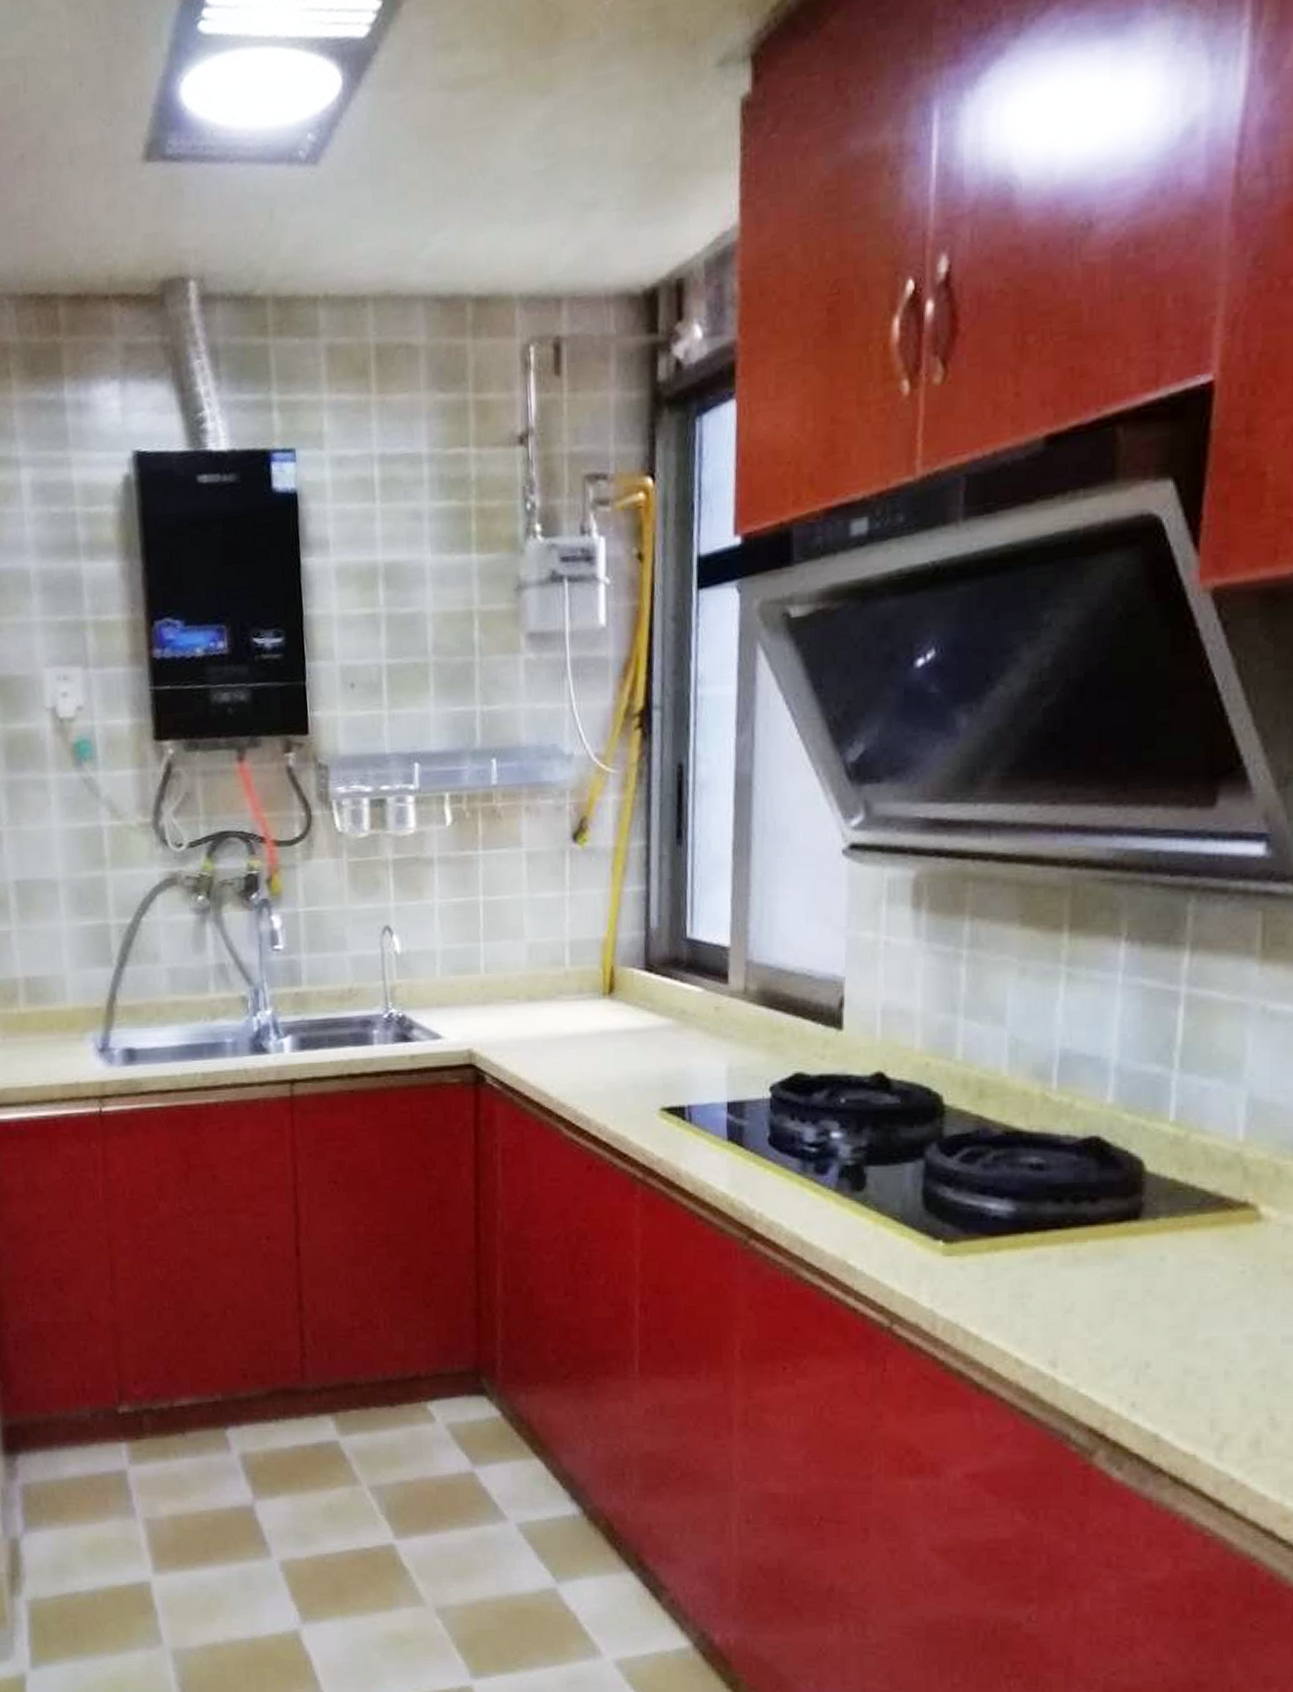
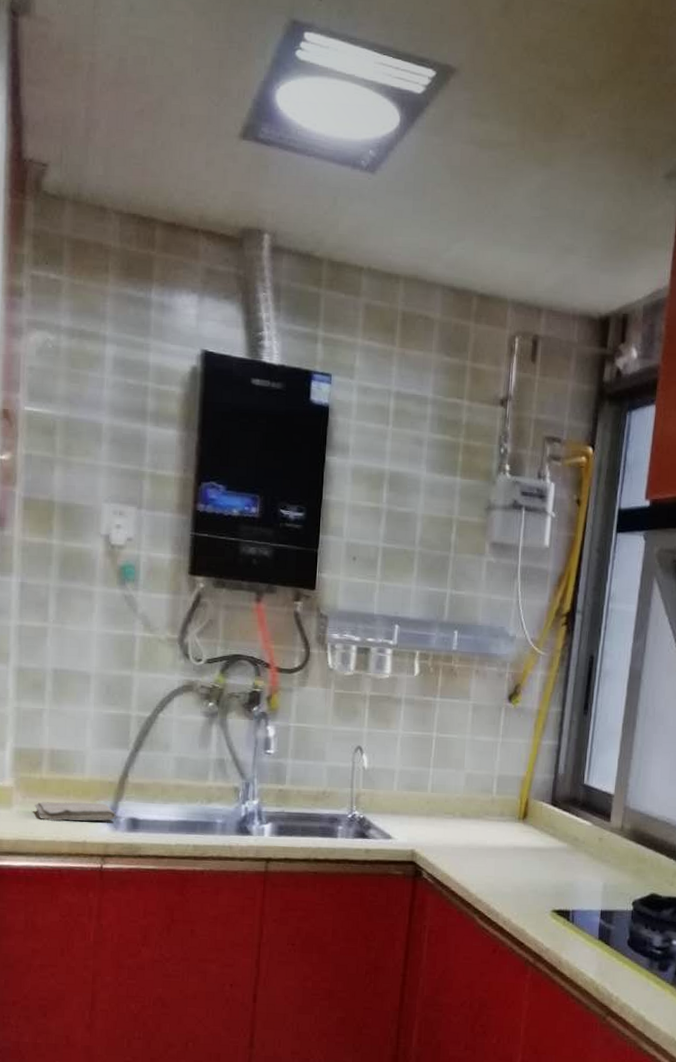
washcloth: none [17,1034,109,1063] -> present [35,802,116,821]

